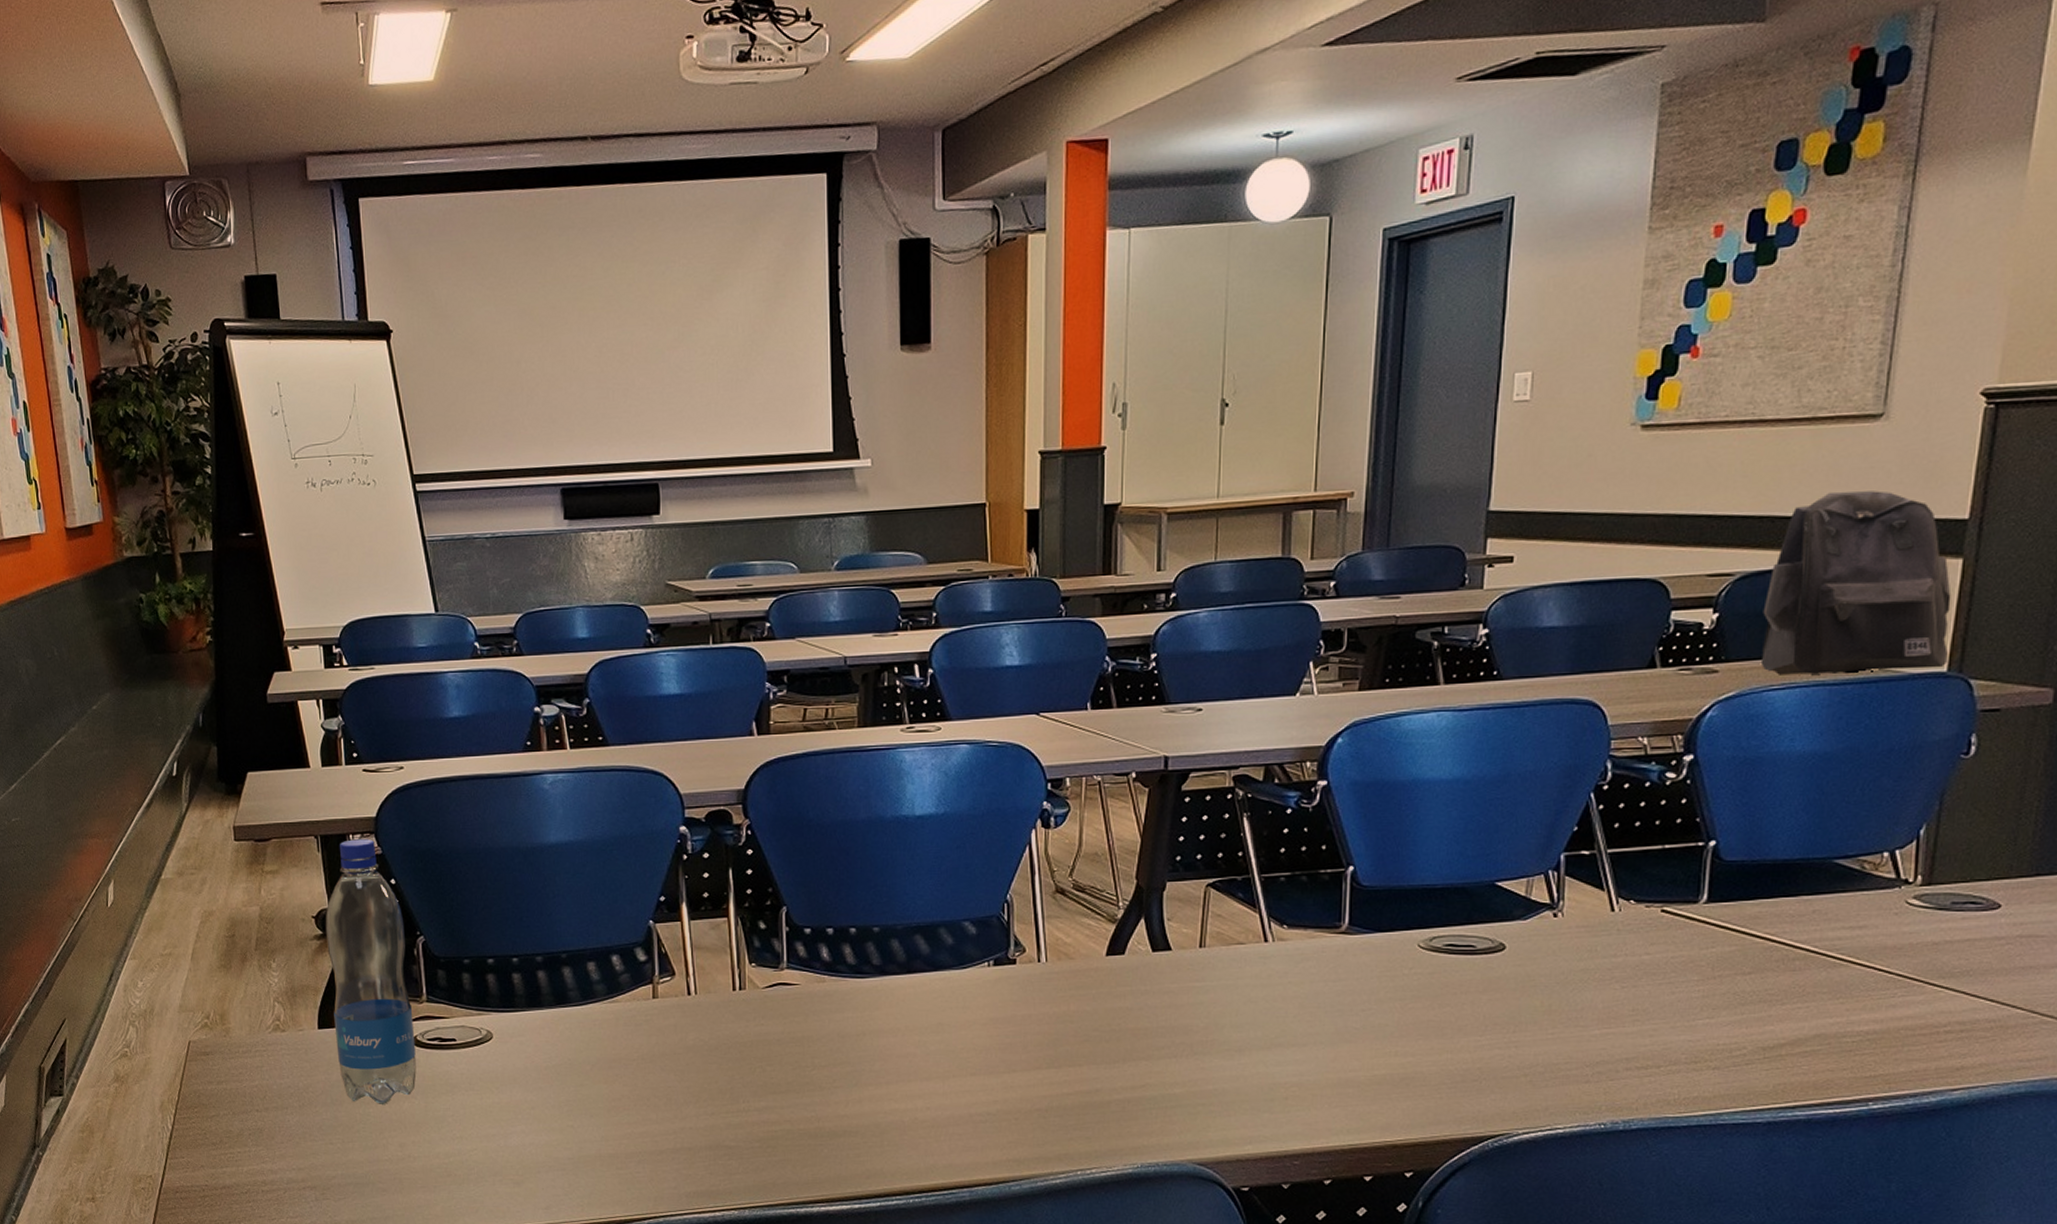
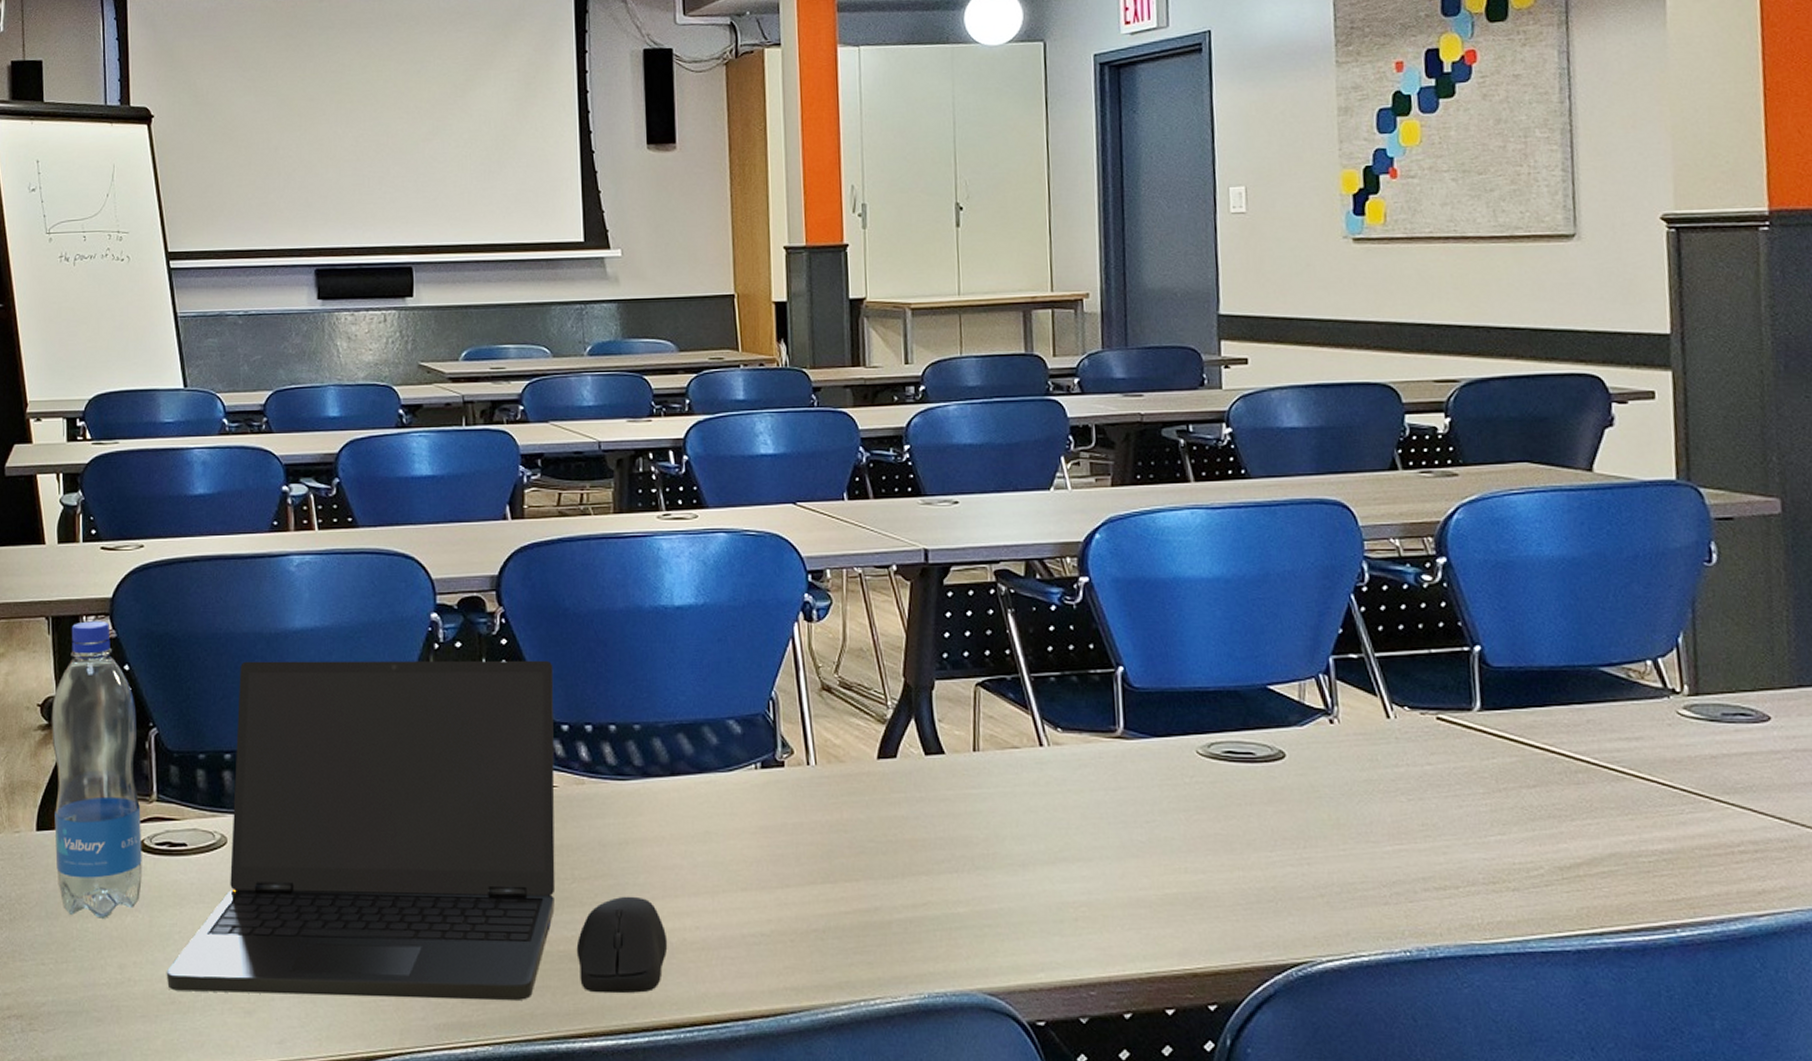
laptop: none [442,868,797,1172] -> present [166,660,556,1000]
computer mouse: none [815,1081,900,1166] -> present [576,896,668,994]
backpack: present [1760,490,1952,675] -> none [1492,305,1675,480]

